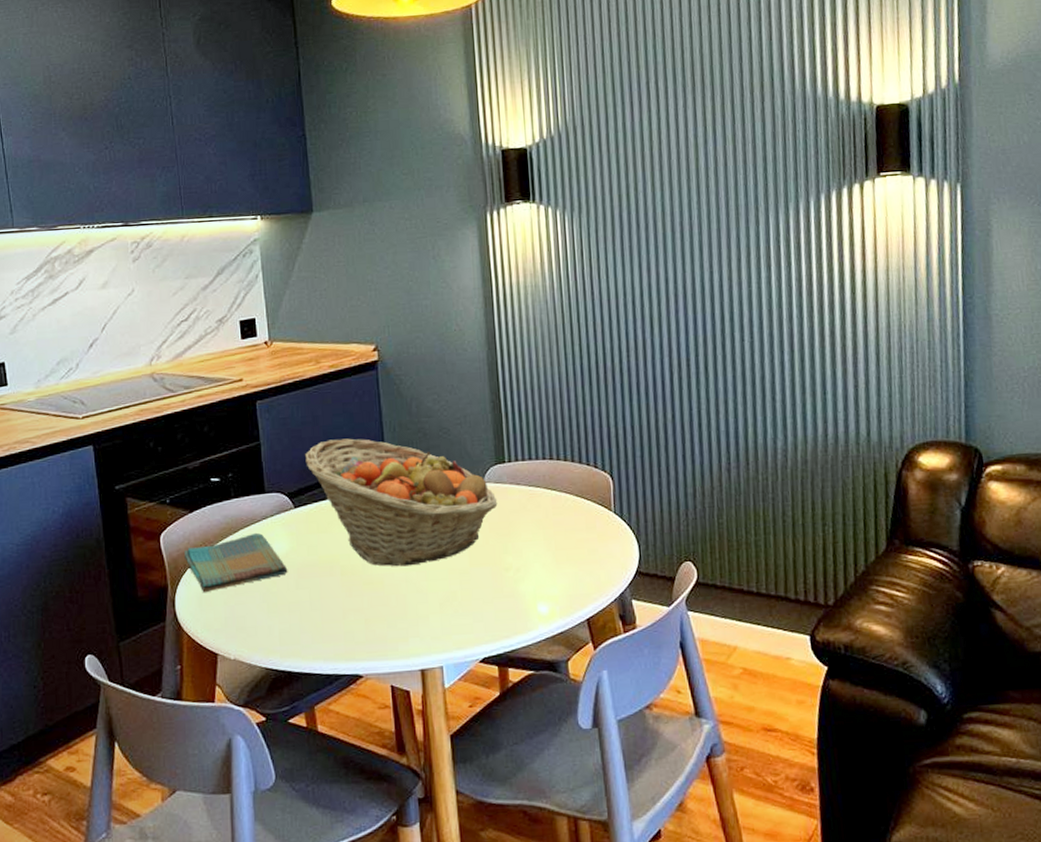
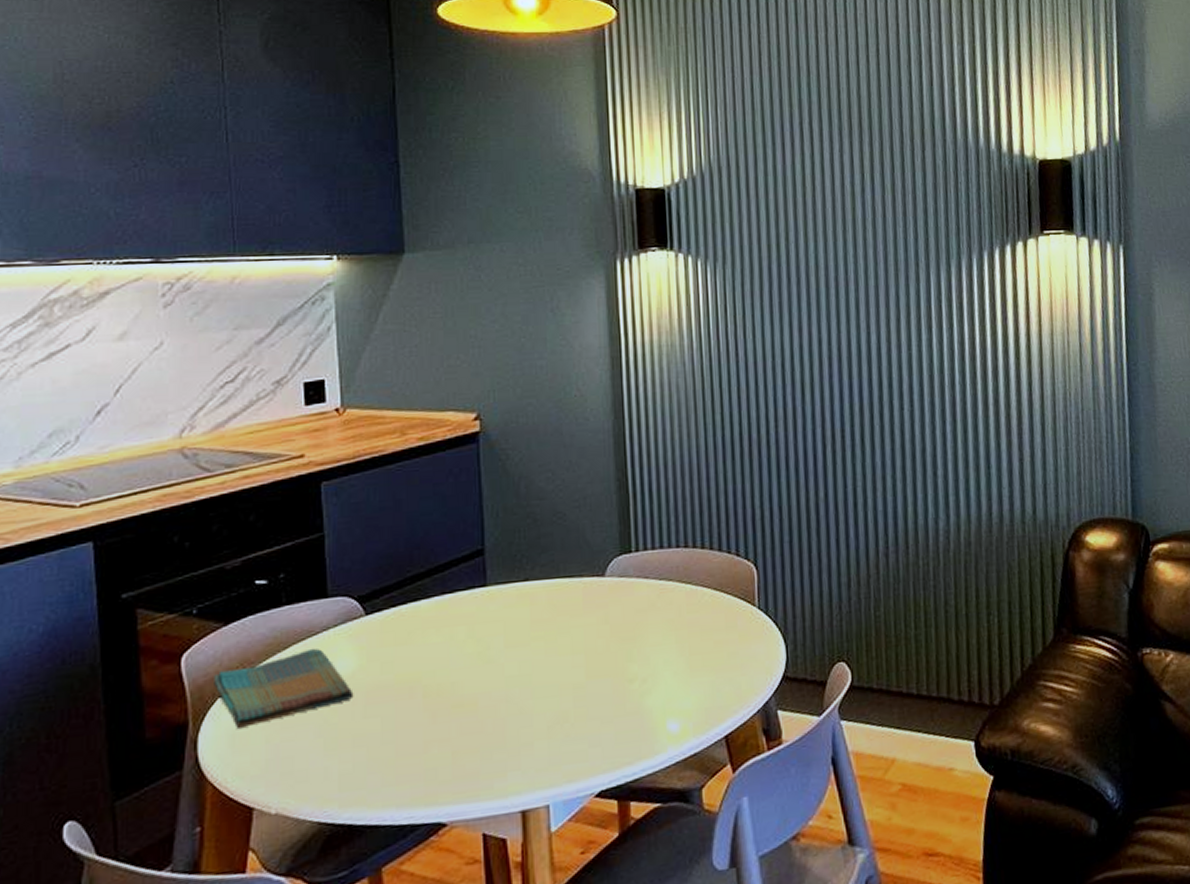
fruit basket: present [304,438,498,567] -> none [381,526,622,684]

